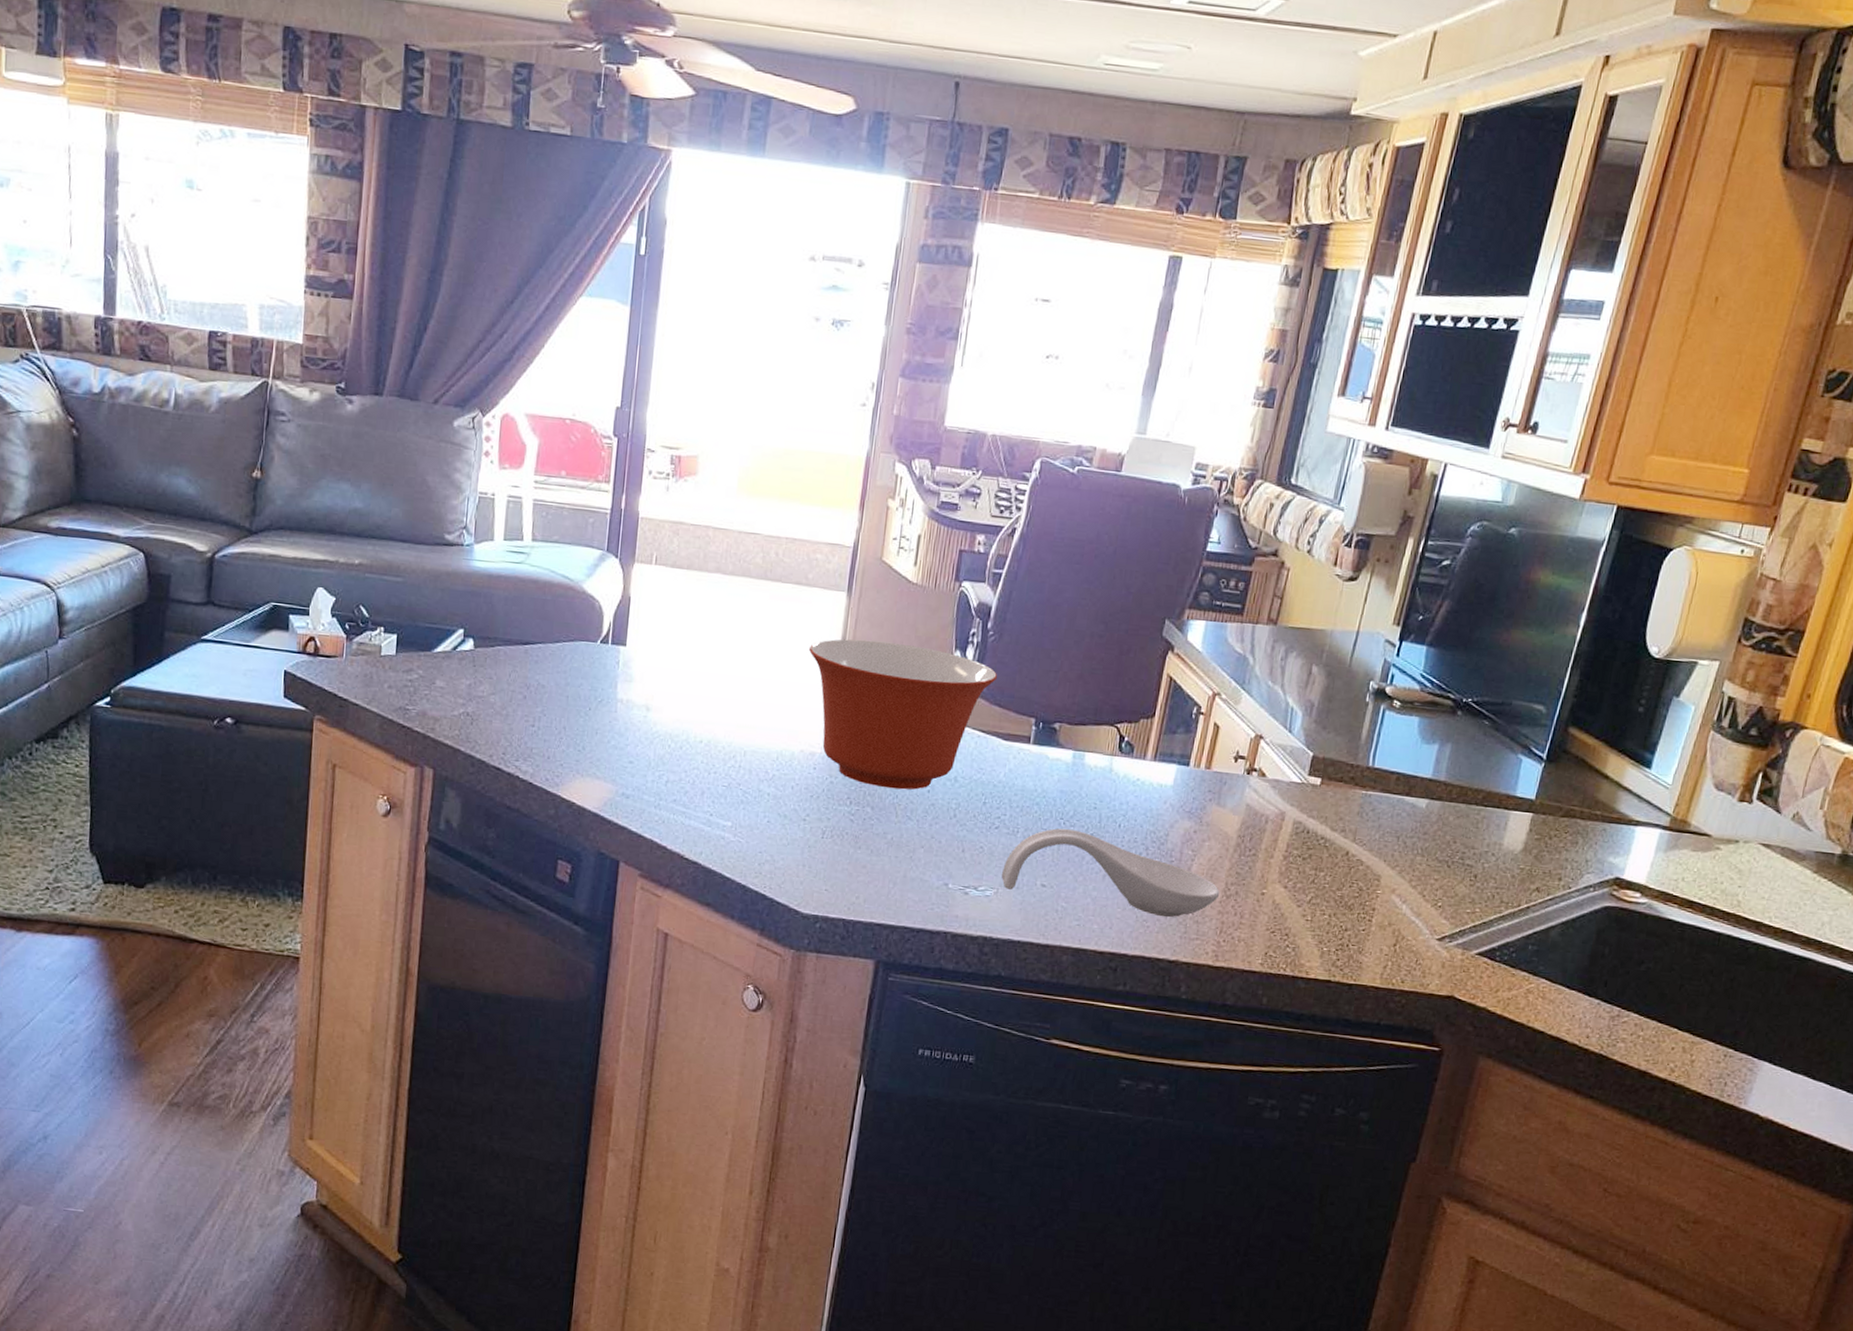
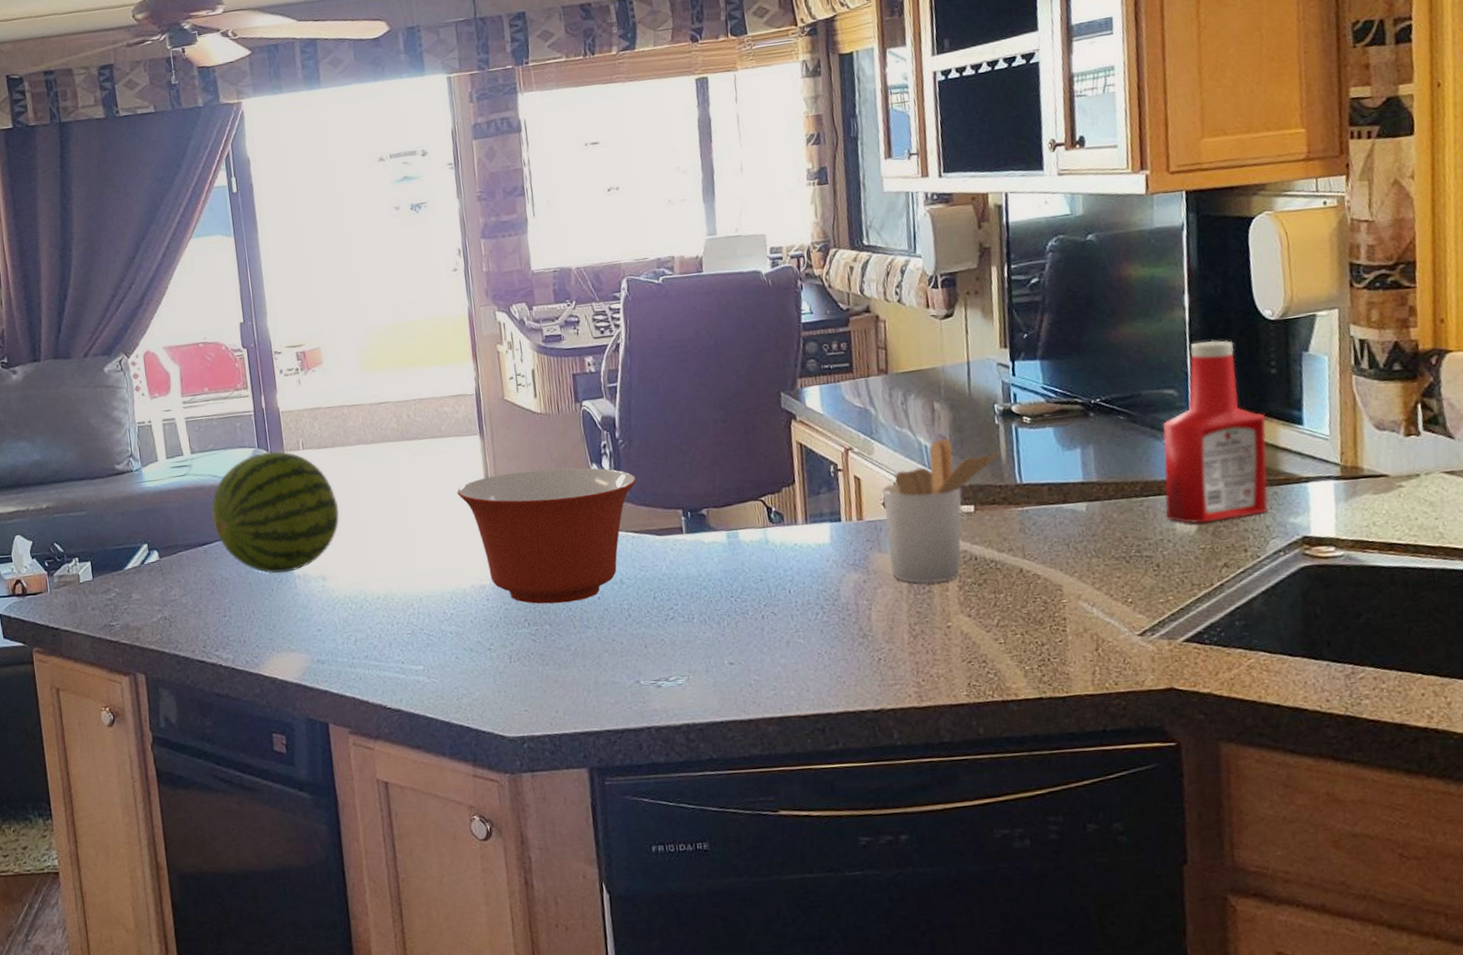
fruit: none [540,557,680,694] -> present [211,451,339,574]
spoon rest: present [1002,828,1220,918] -> none [688,604,907,674]
utensil holder: none [1224,704,1363,849] -> present [881,438,1001,584]
ketchup bottle: none [1497,663,1620,847] -> present [1163,340,1268,524]

